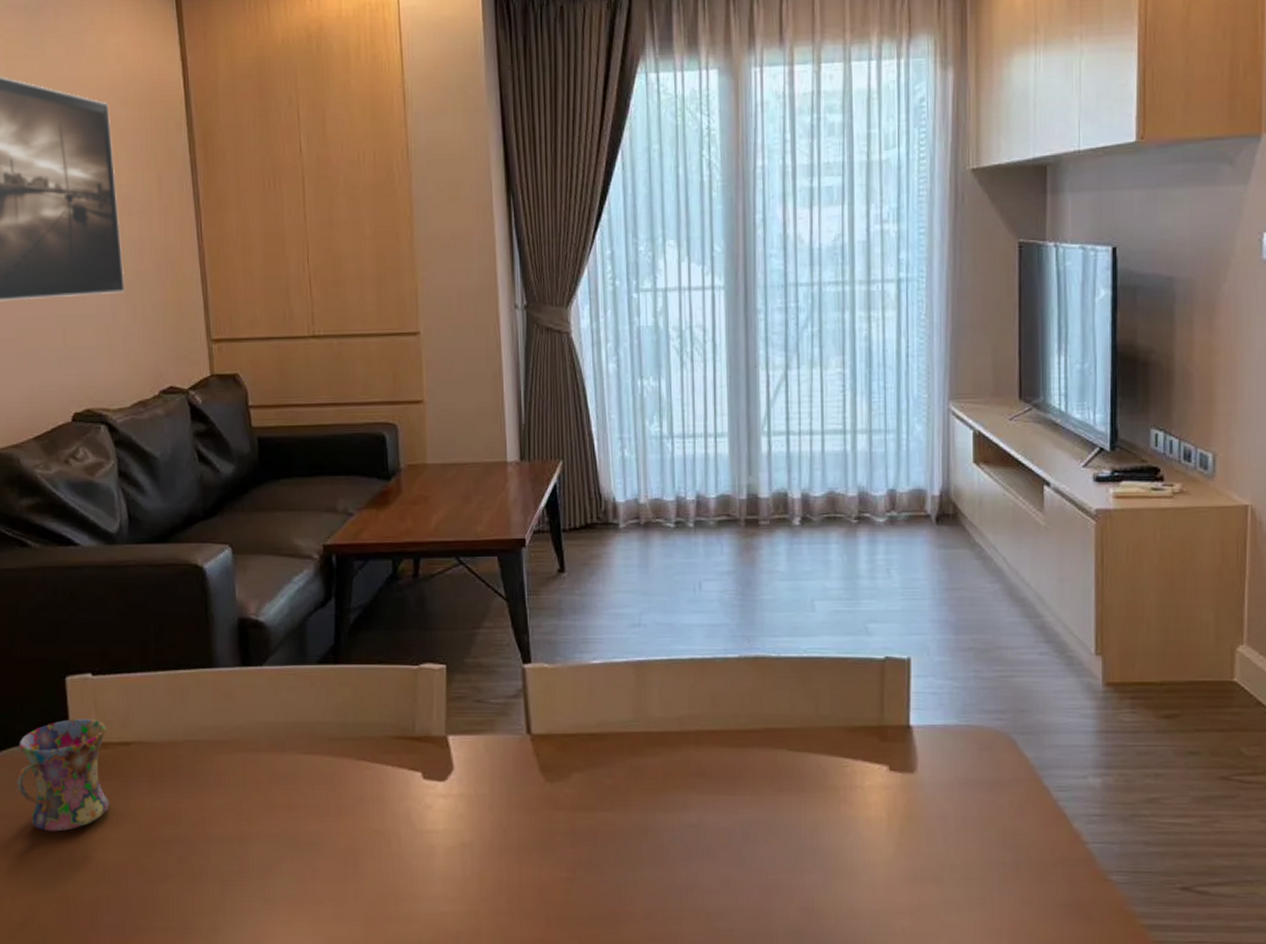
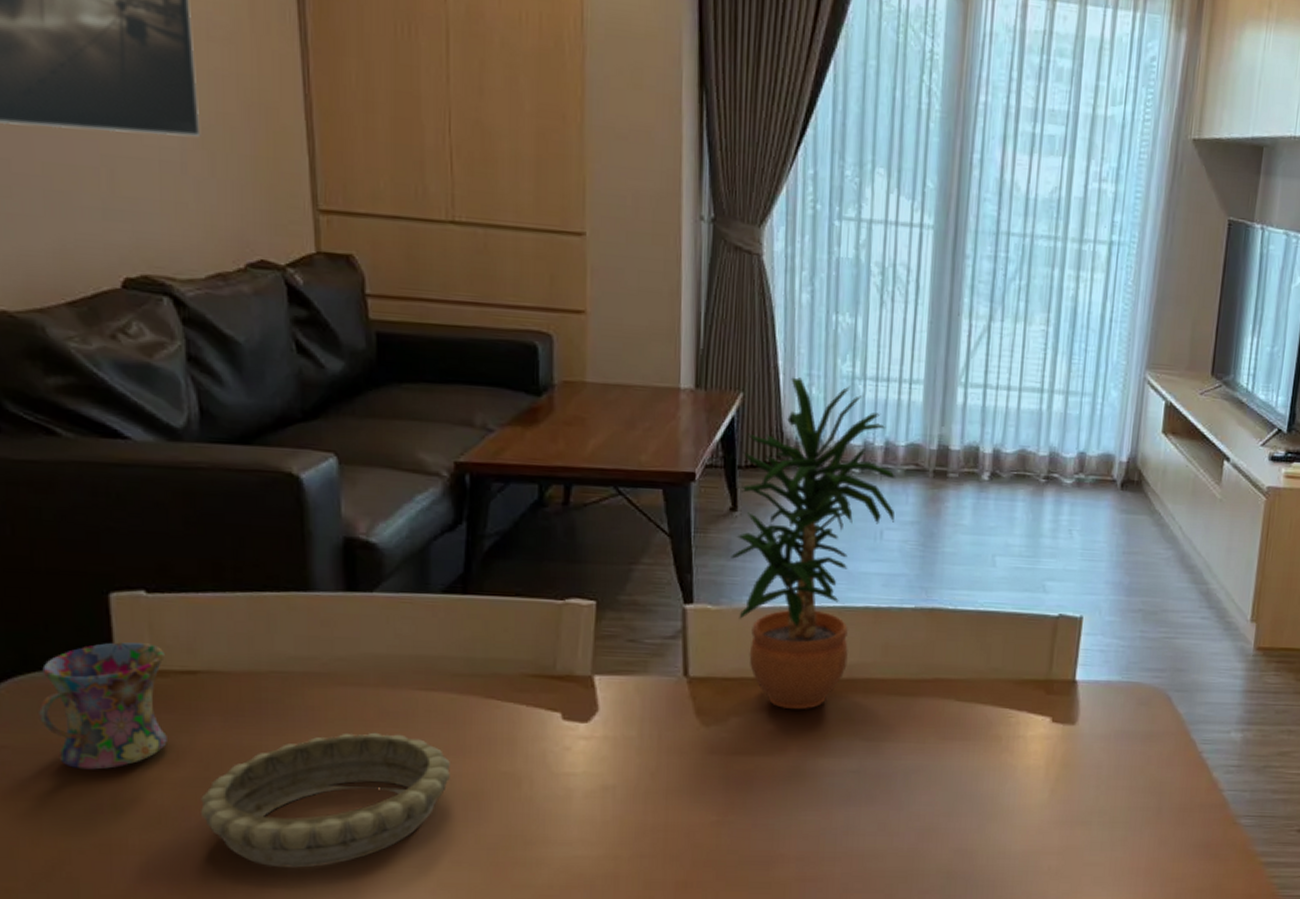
decorative bowl: none [135,794,331,921] -> present [201,732,450,868]
potted plant: none [562,442,711,764] -> present [731,377,897,710]

